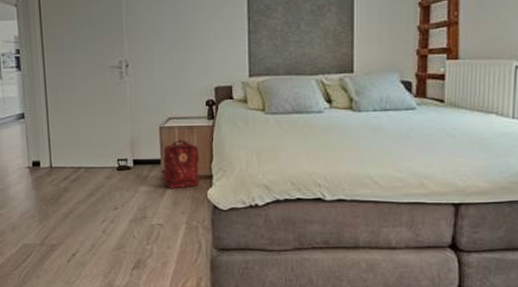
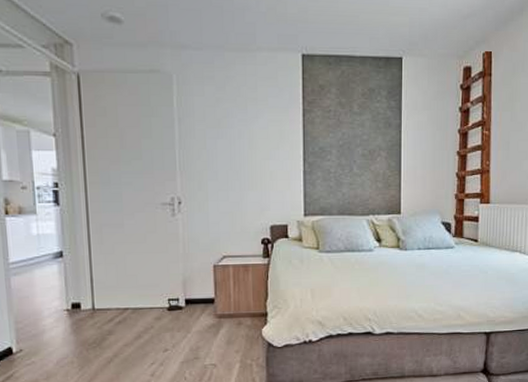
backpack: present [161,139,200,189] -> none [215,278,255,328]

